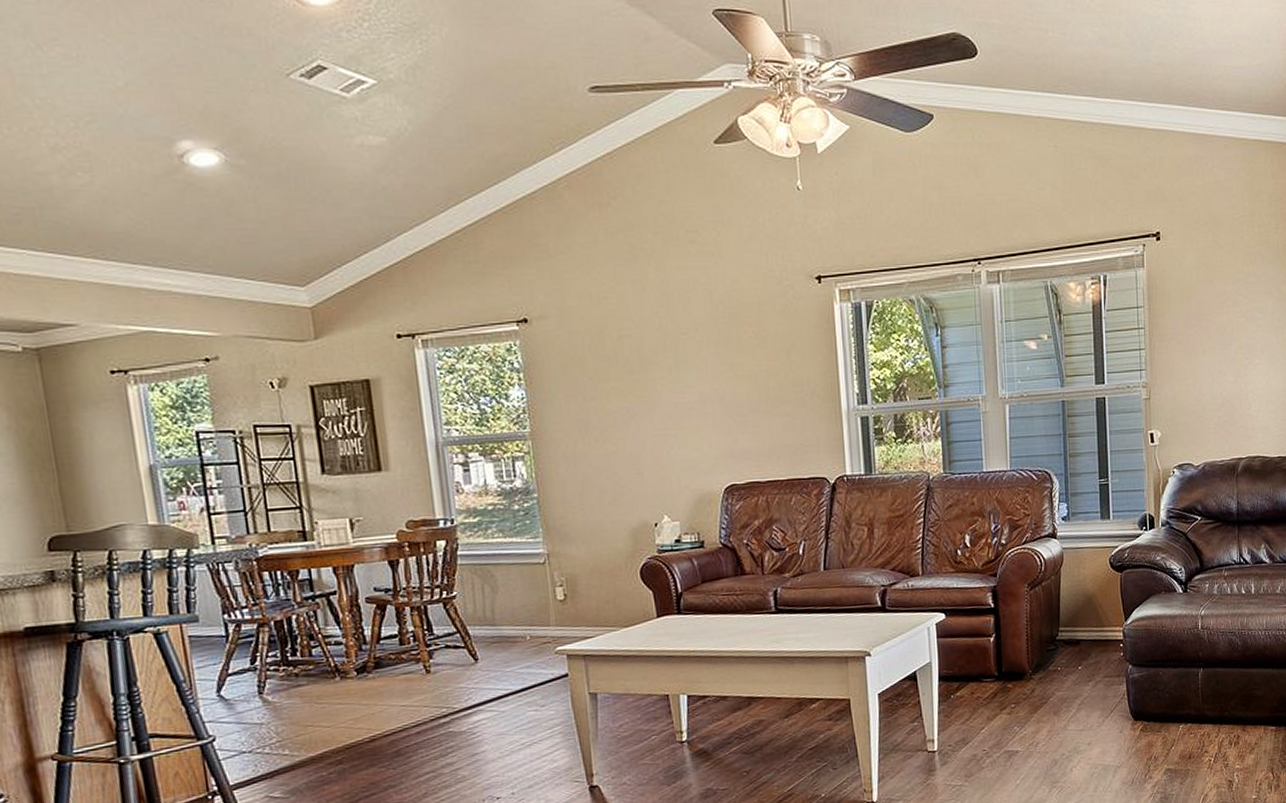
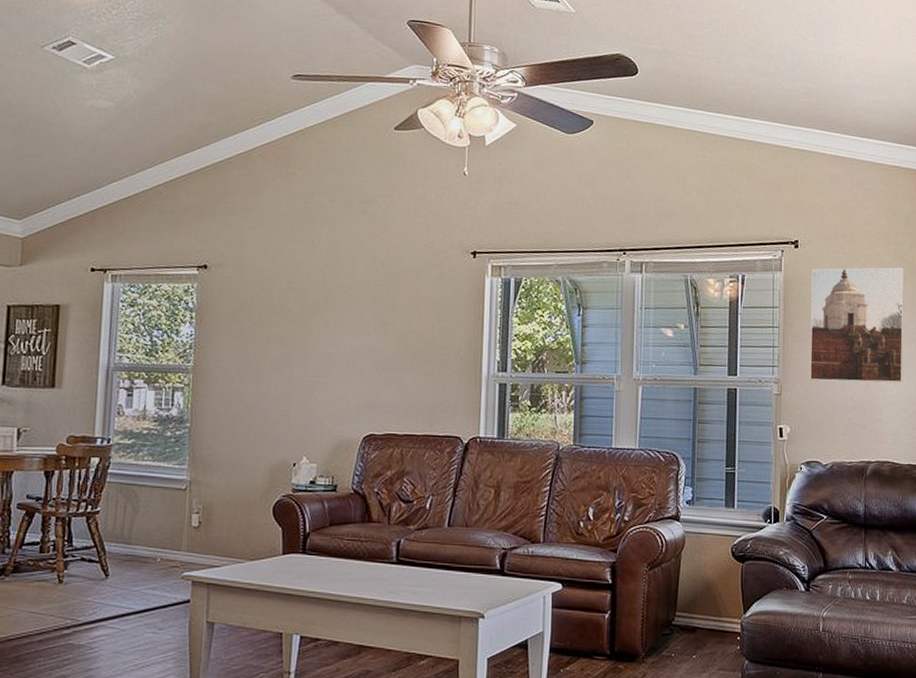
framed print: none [1175,250,1271,382] -> present [809,266,904,383]

